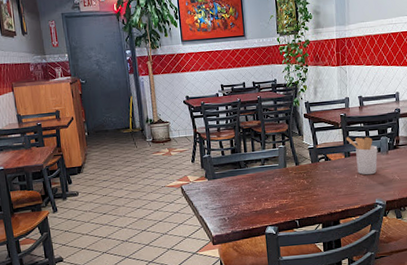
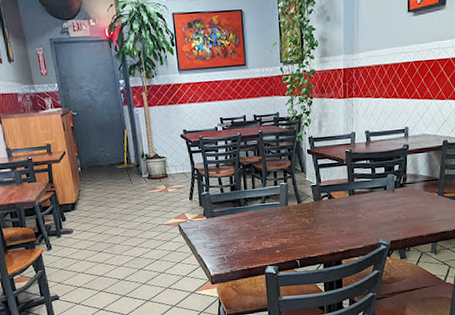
utensil holder: present [346,137,378,175] -> none [350,174,383,214]

